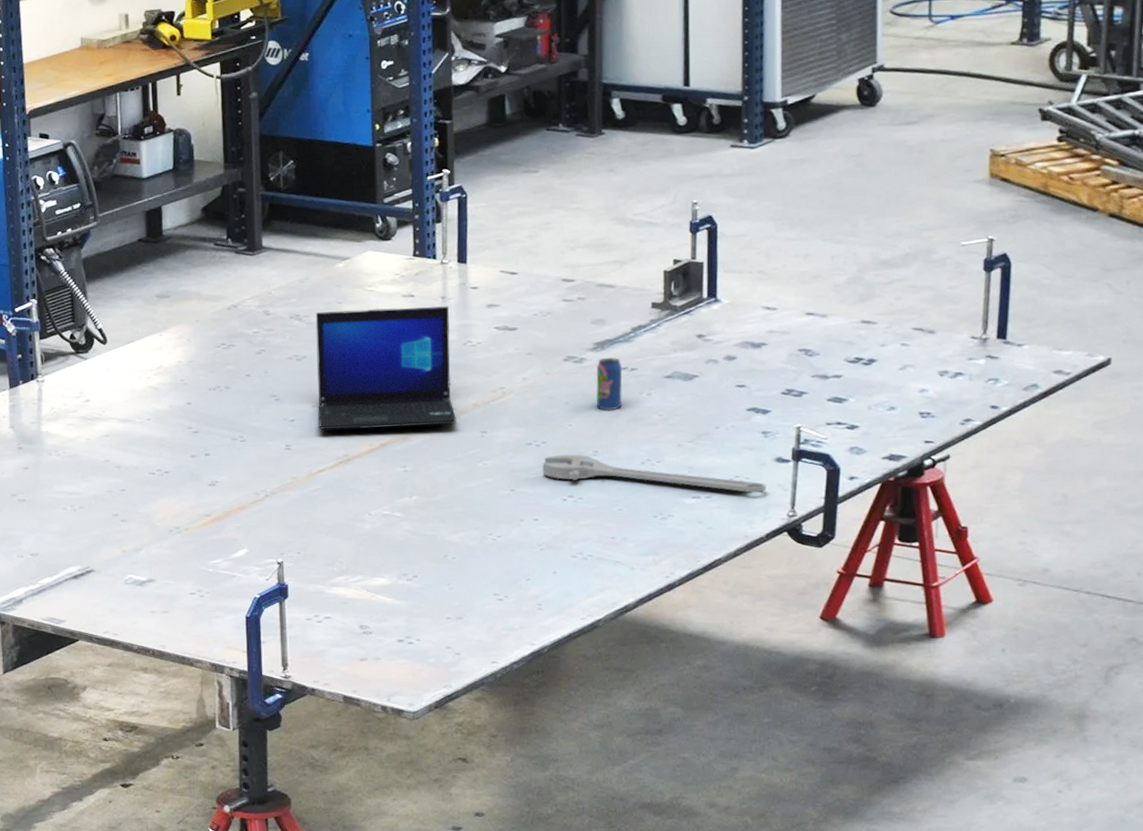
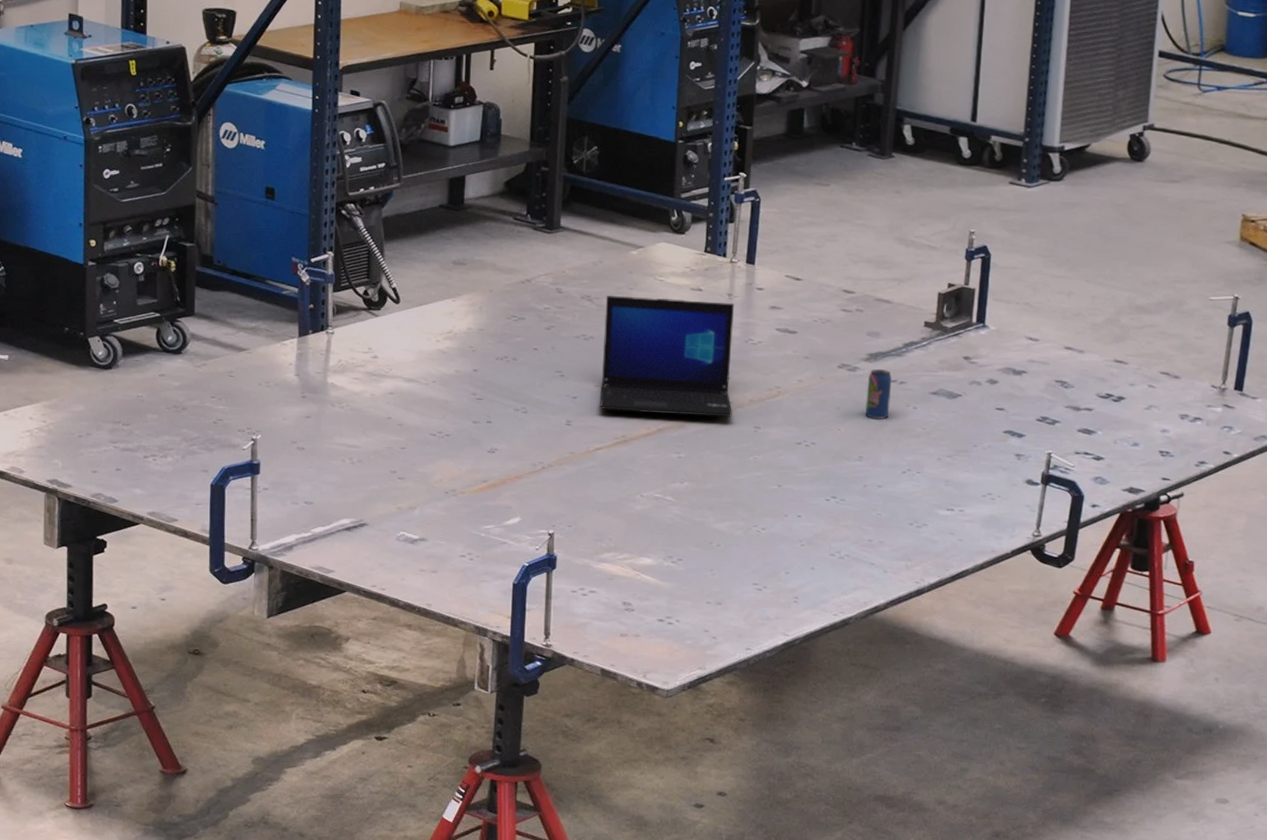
adjustable wrench: present [542,454,766,493] -> none [809,456,1016,511]

